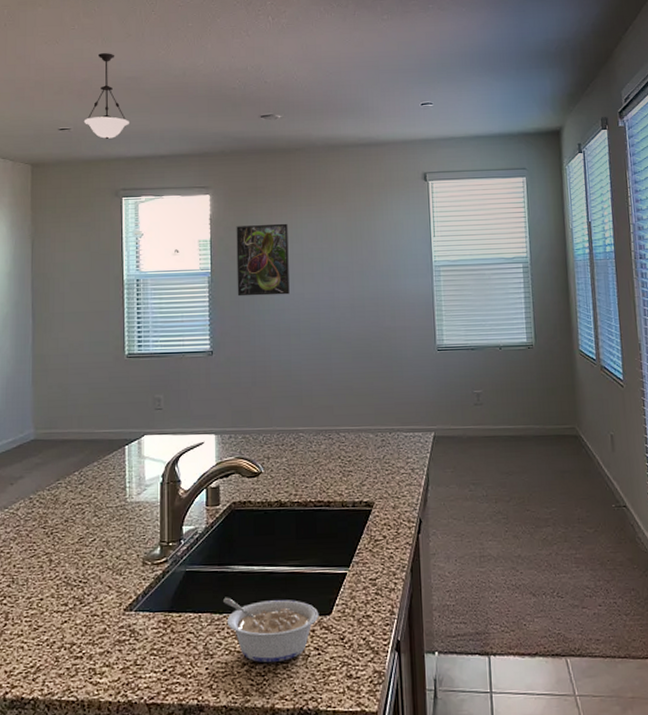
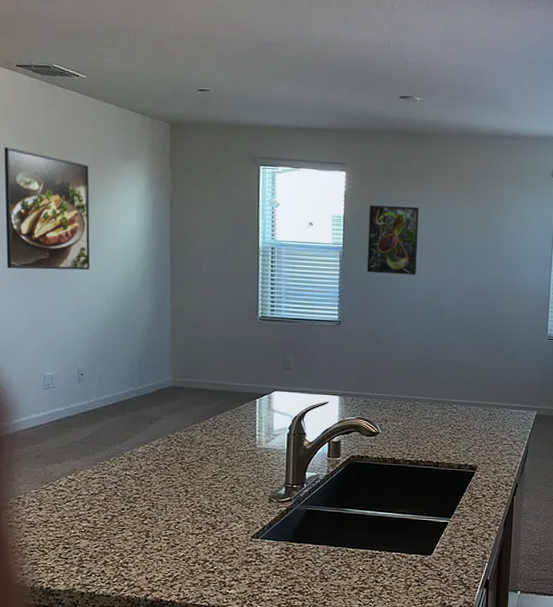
pendant light: present [83,53,129,139] -> none [223,13,269,105]
legume: present [222,597,319,663] -> none [338,533,422,589]

